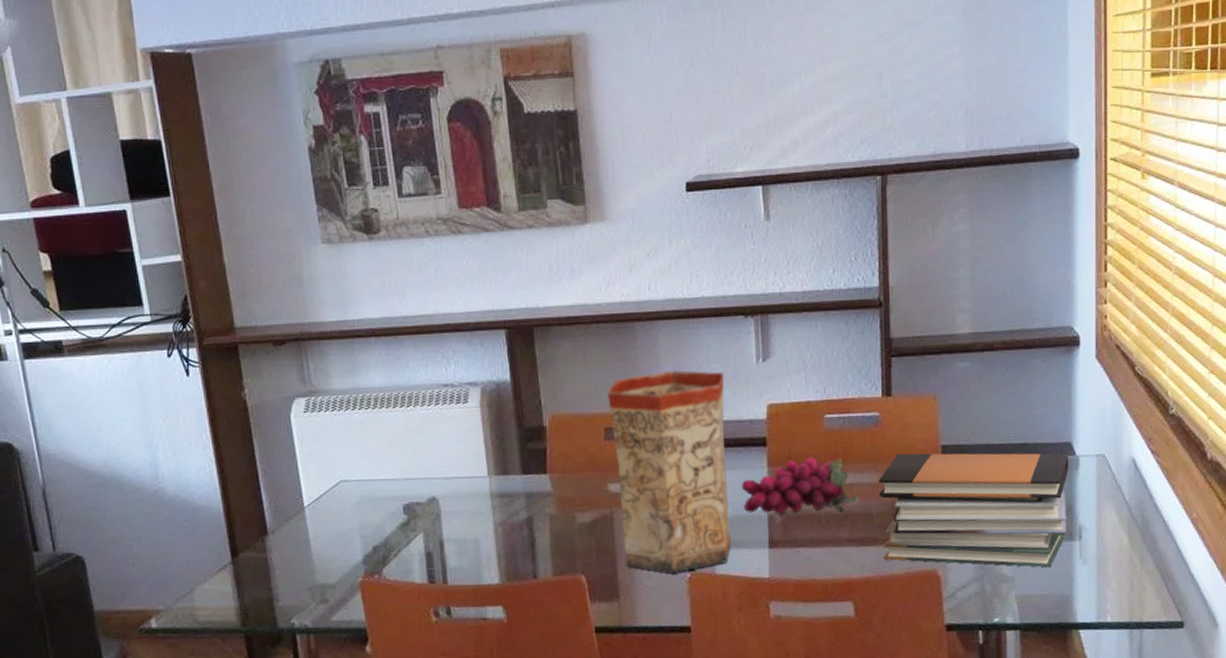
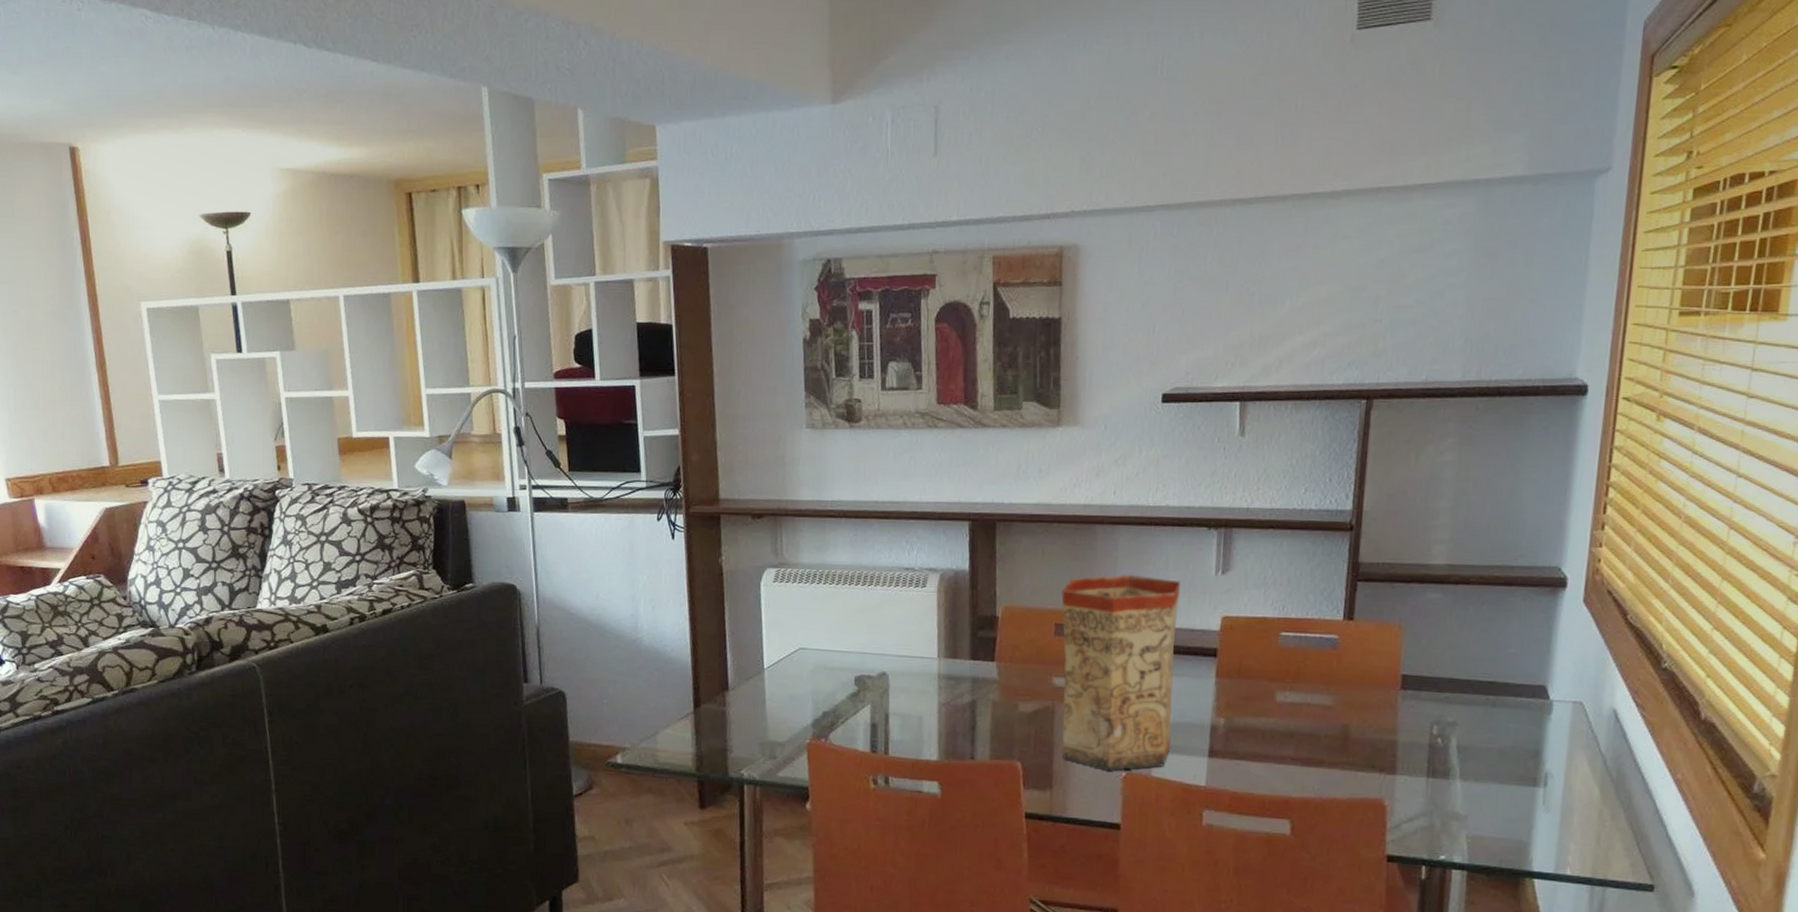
grapes: present [741,457,859,514] -> none [1186,672,1308,730]
book stack: present [878,453,1069,568] -> none [1326,678,1542,811]

